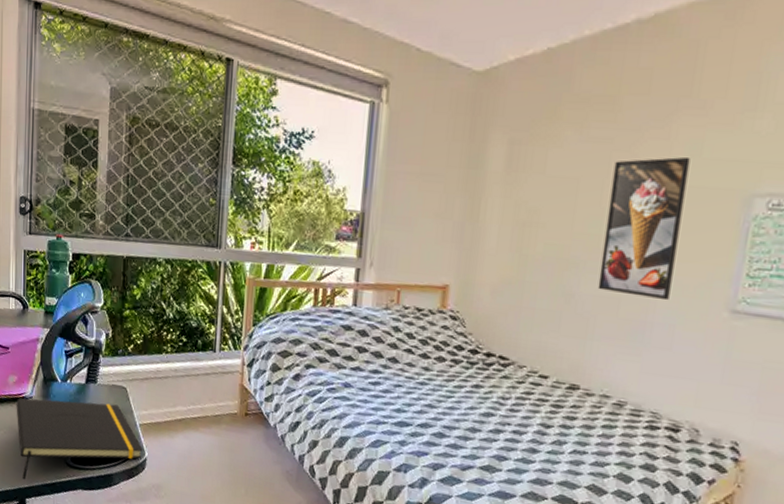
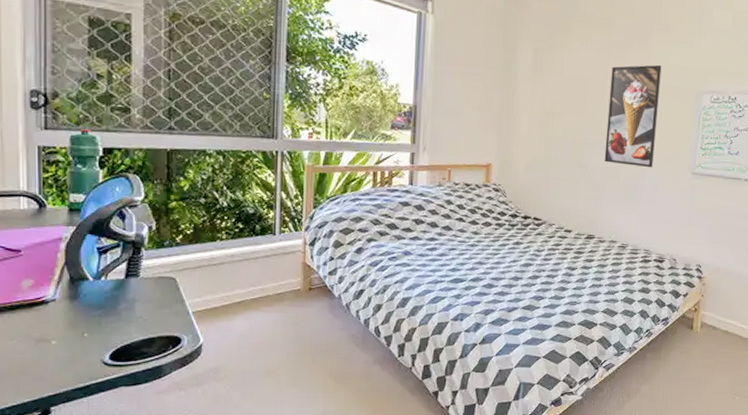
notepad: present [16,398,143,480] -> none [33,296,198,388]

